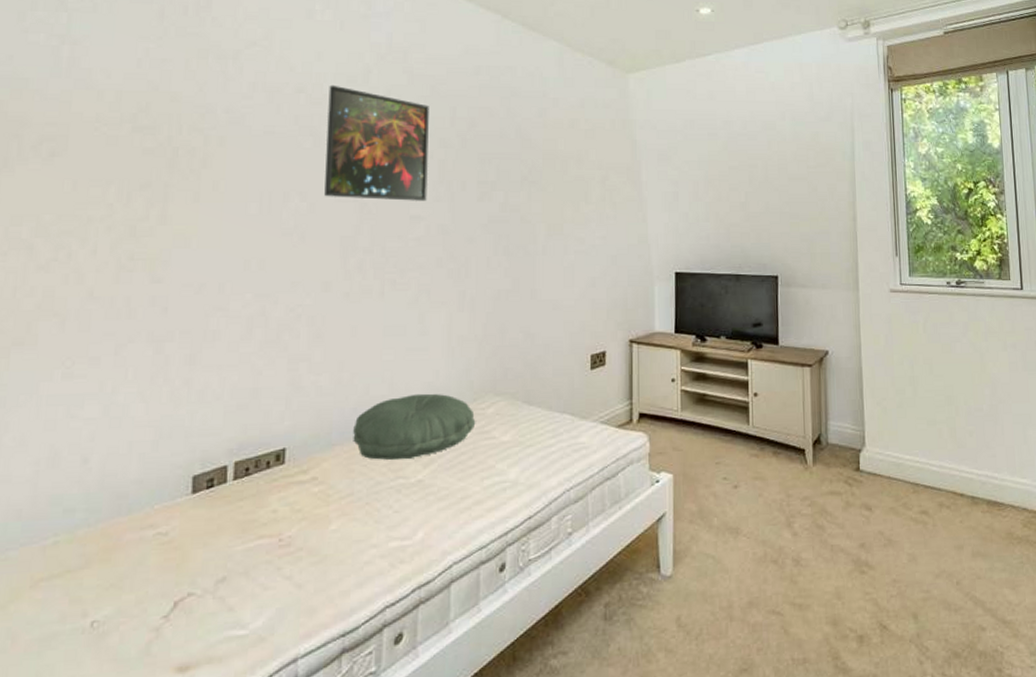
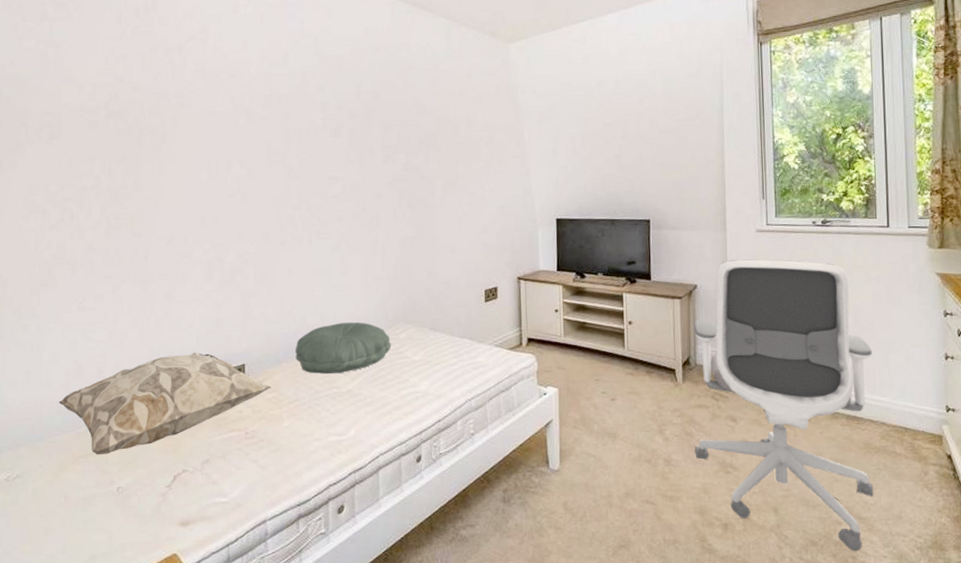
decorative pillow: none [20,432,317,577] -> present [59,351,270,455]
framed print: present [324,85,429,201] -> none [255,69,341,165]
office chair: none [825,322,1018,663] -> present [694,259,874,552]

